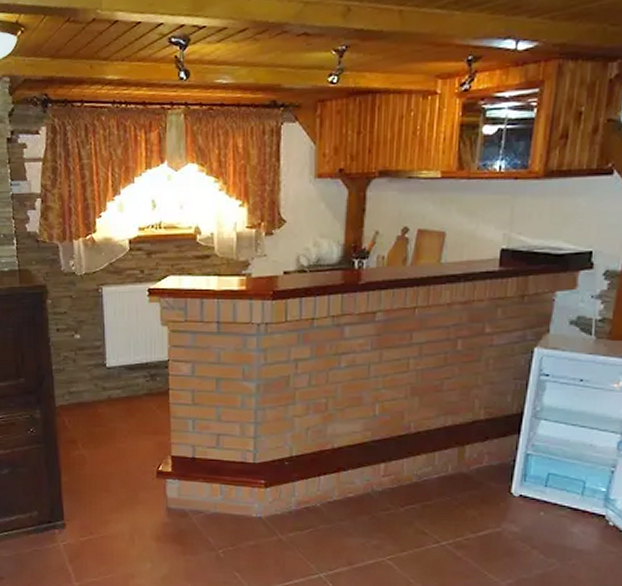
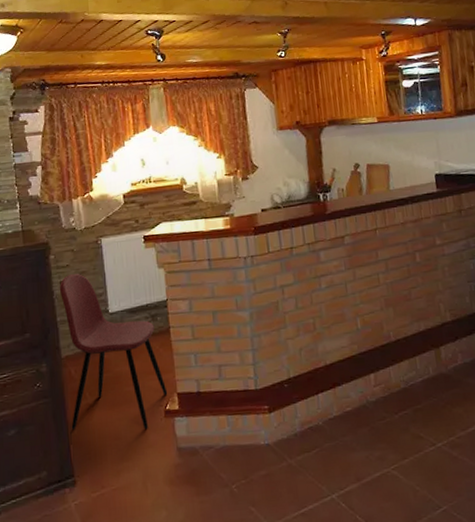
dining chair: none [55,321,162,486] -> present [59,273,168,431]

